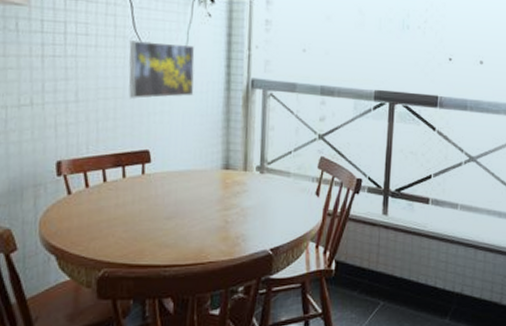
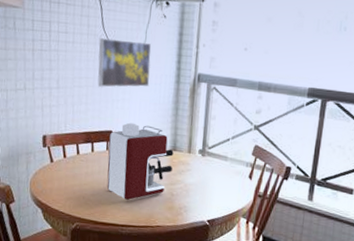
coffee maker: none [143,139,226,233] -> present [106,122,174,200]

